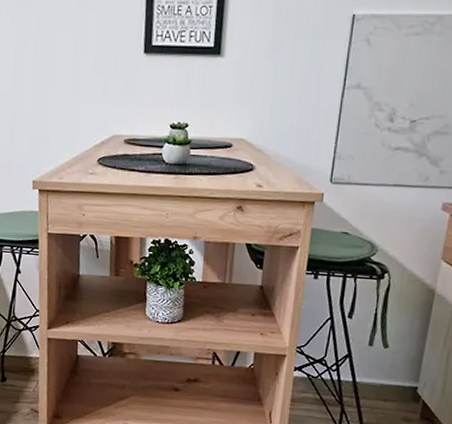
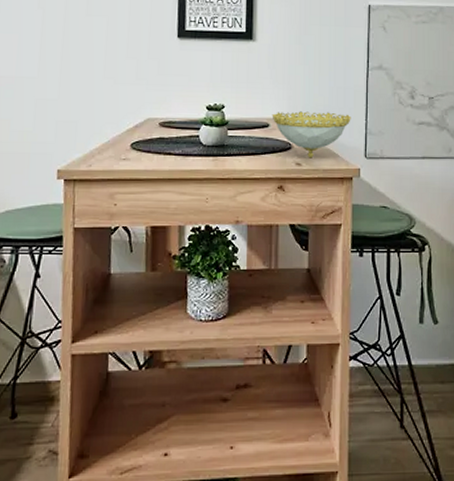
decorative bowl: none [235,132,320,181] -> present [272,111,351,159]

